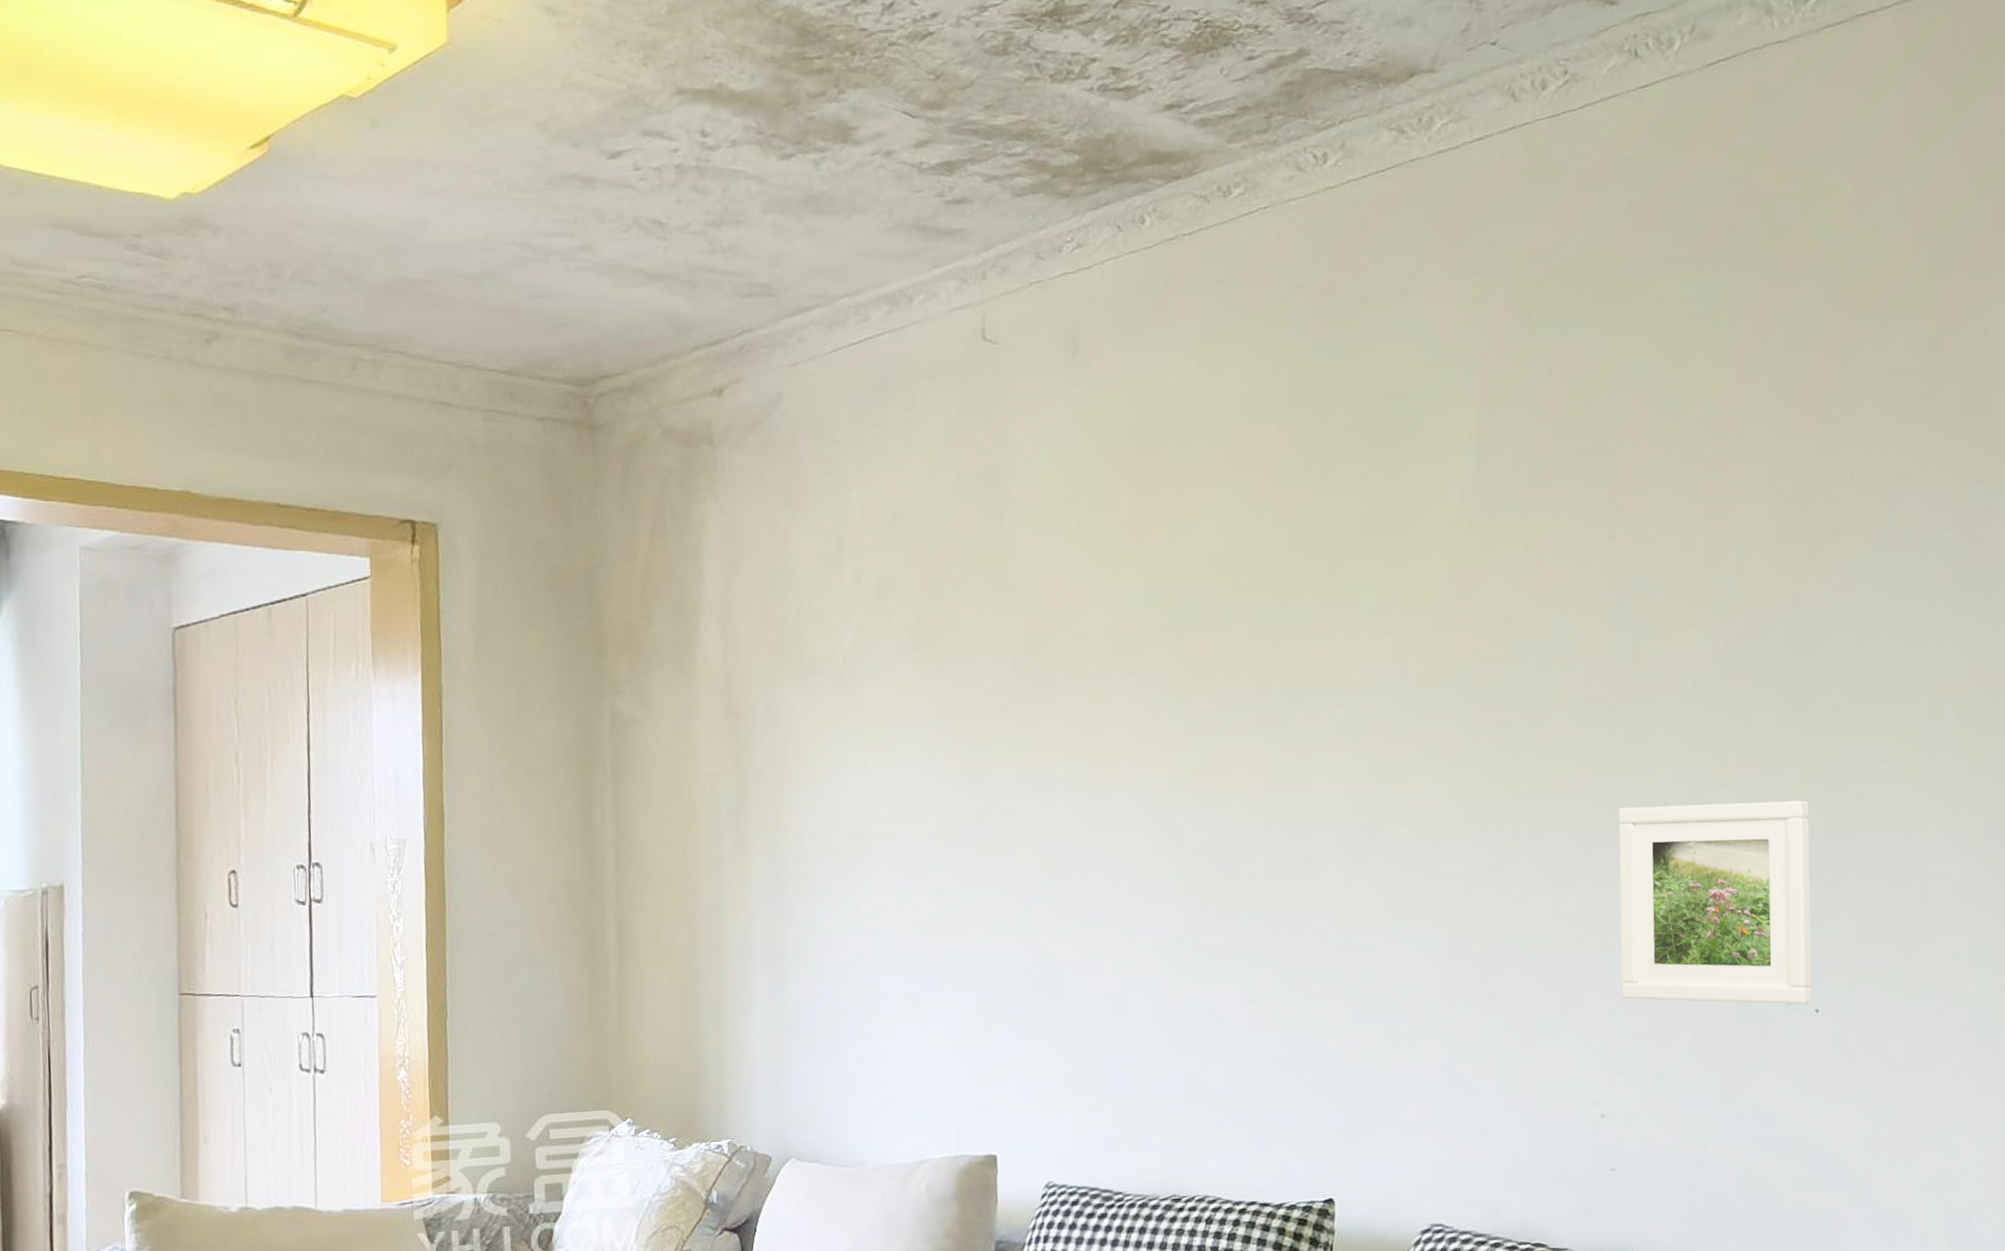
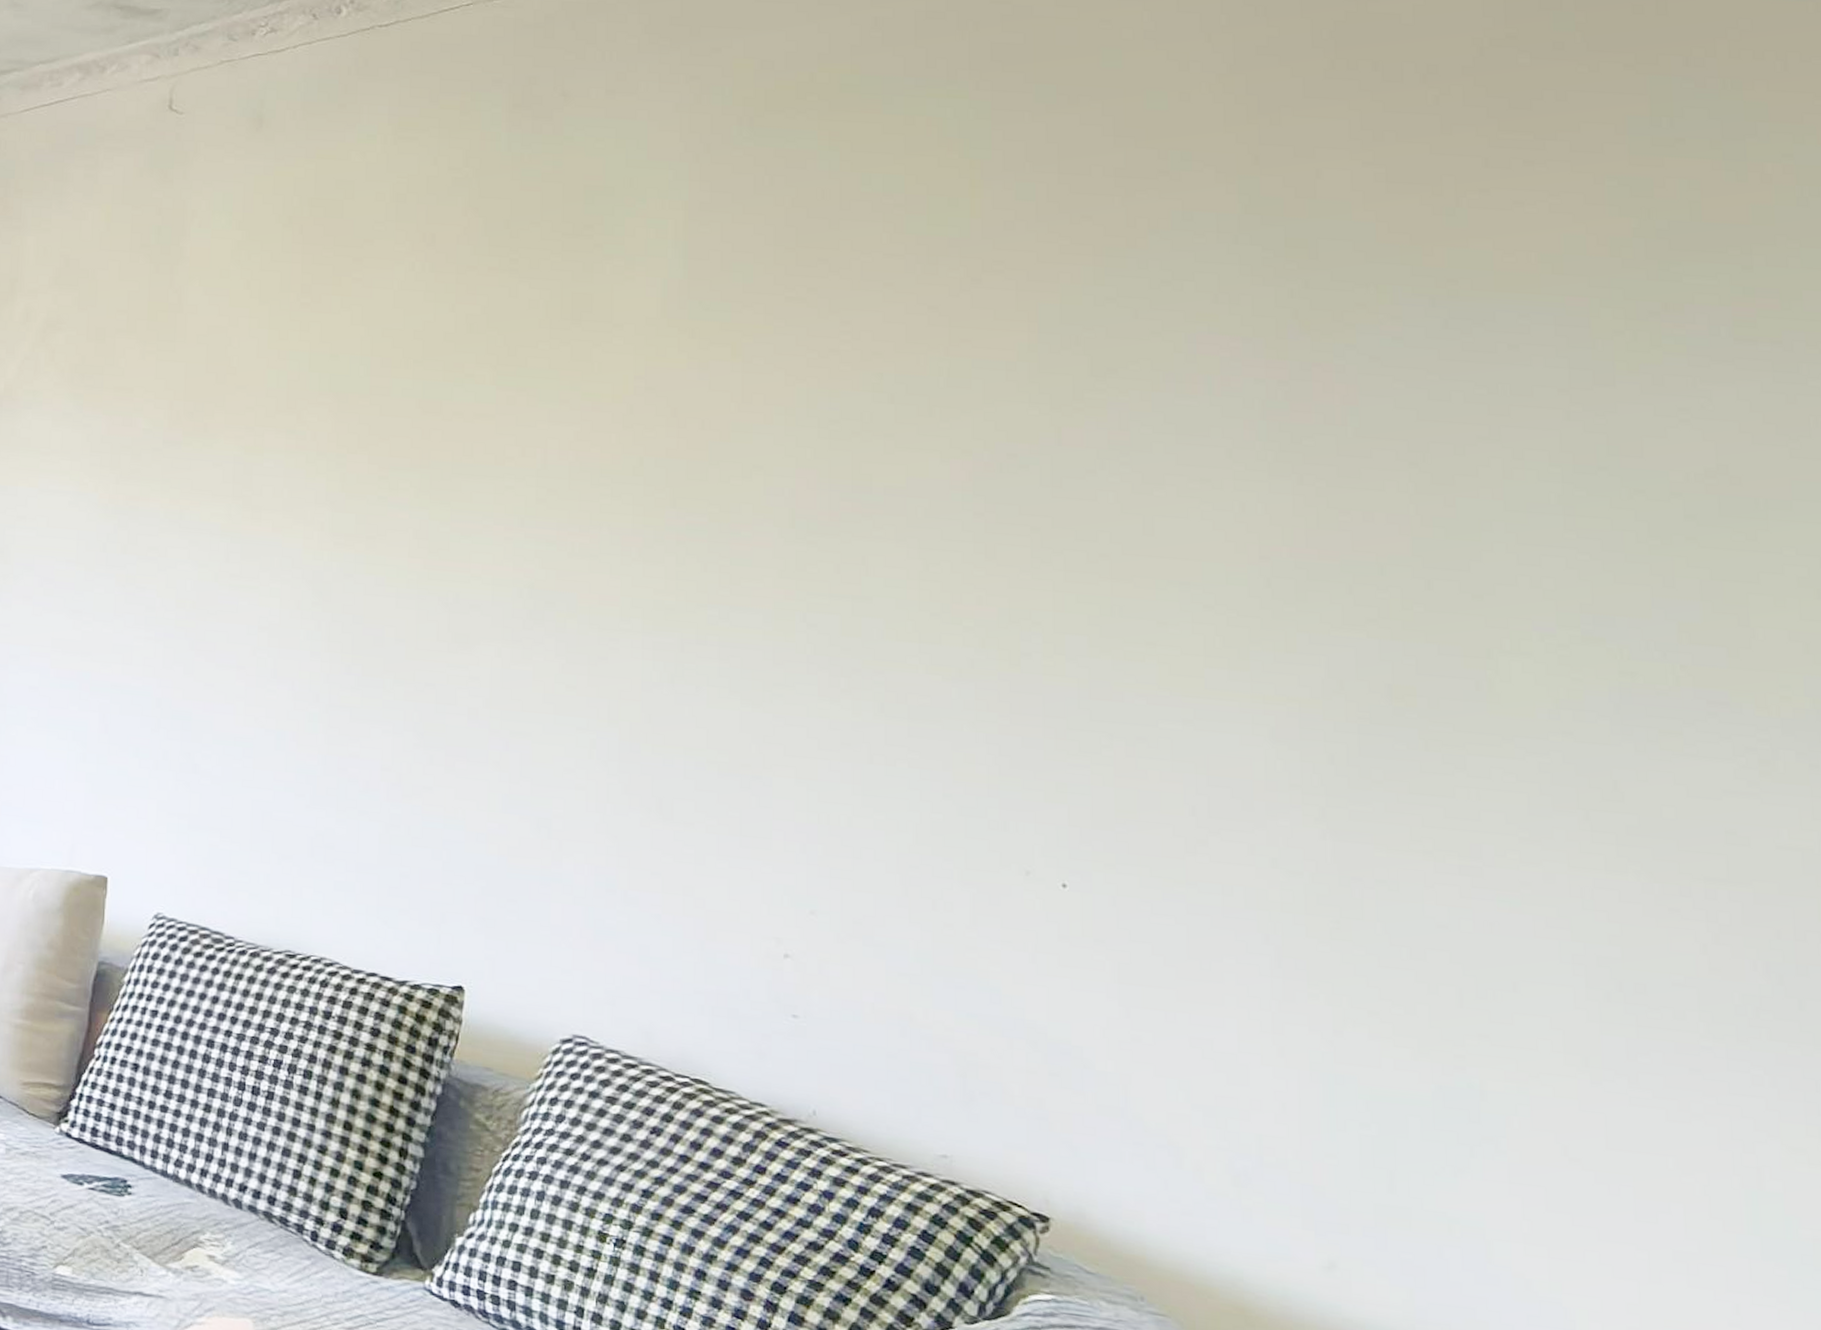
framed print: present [1618,800,1812,1005] -> none [816,631,1064,876]

